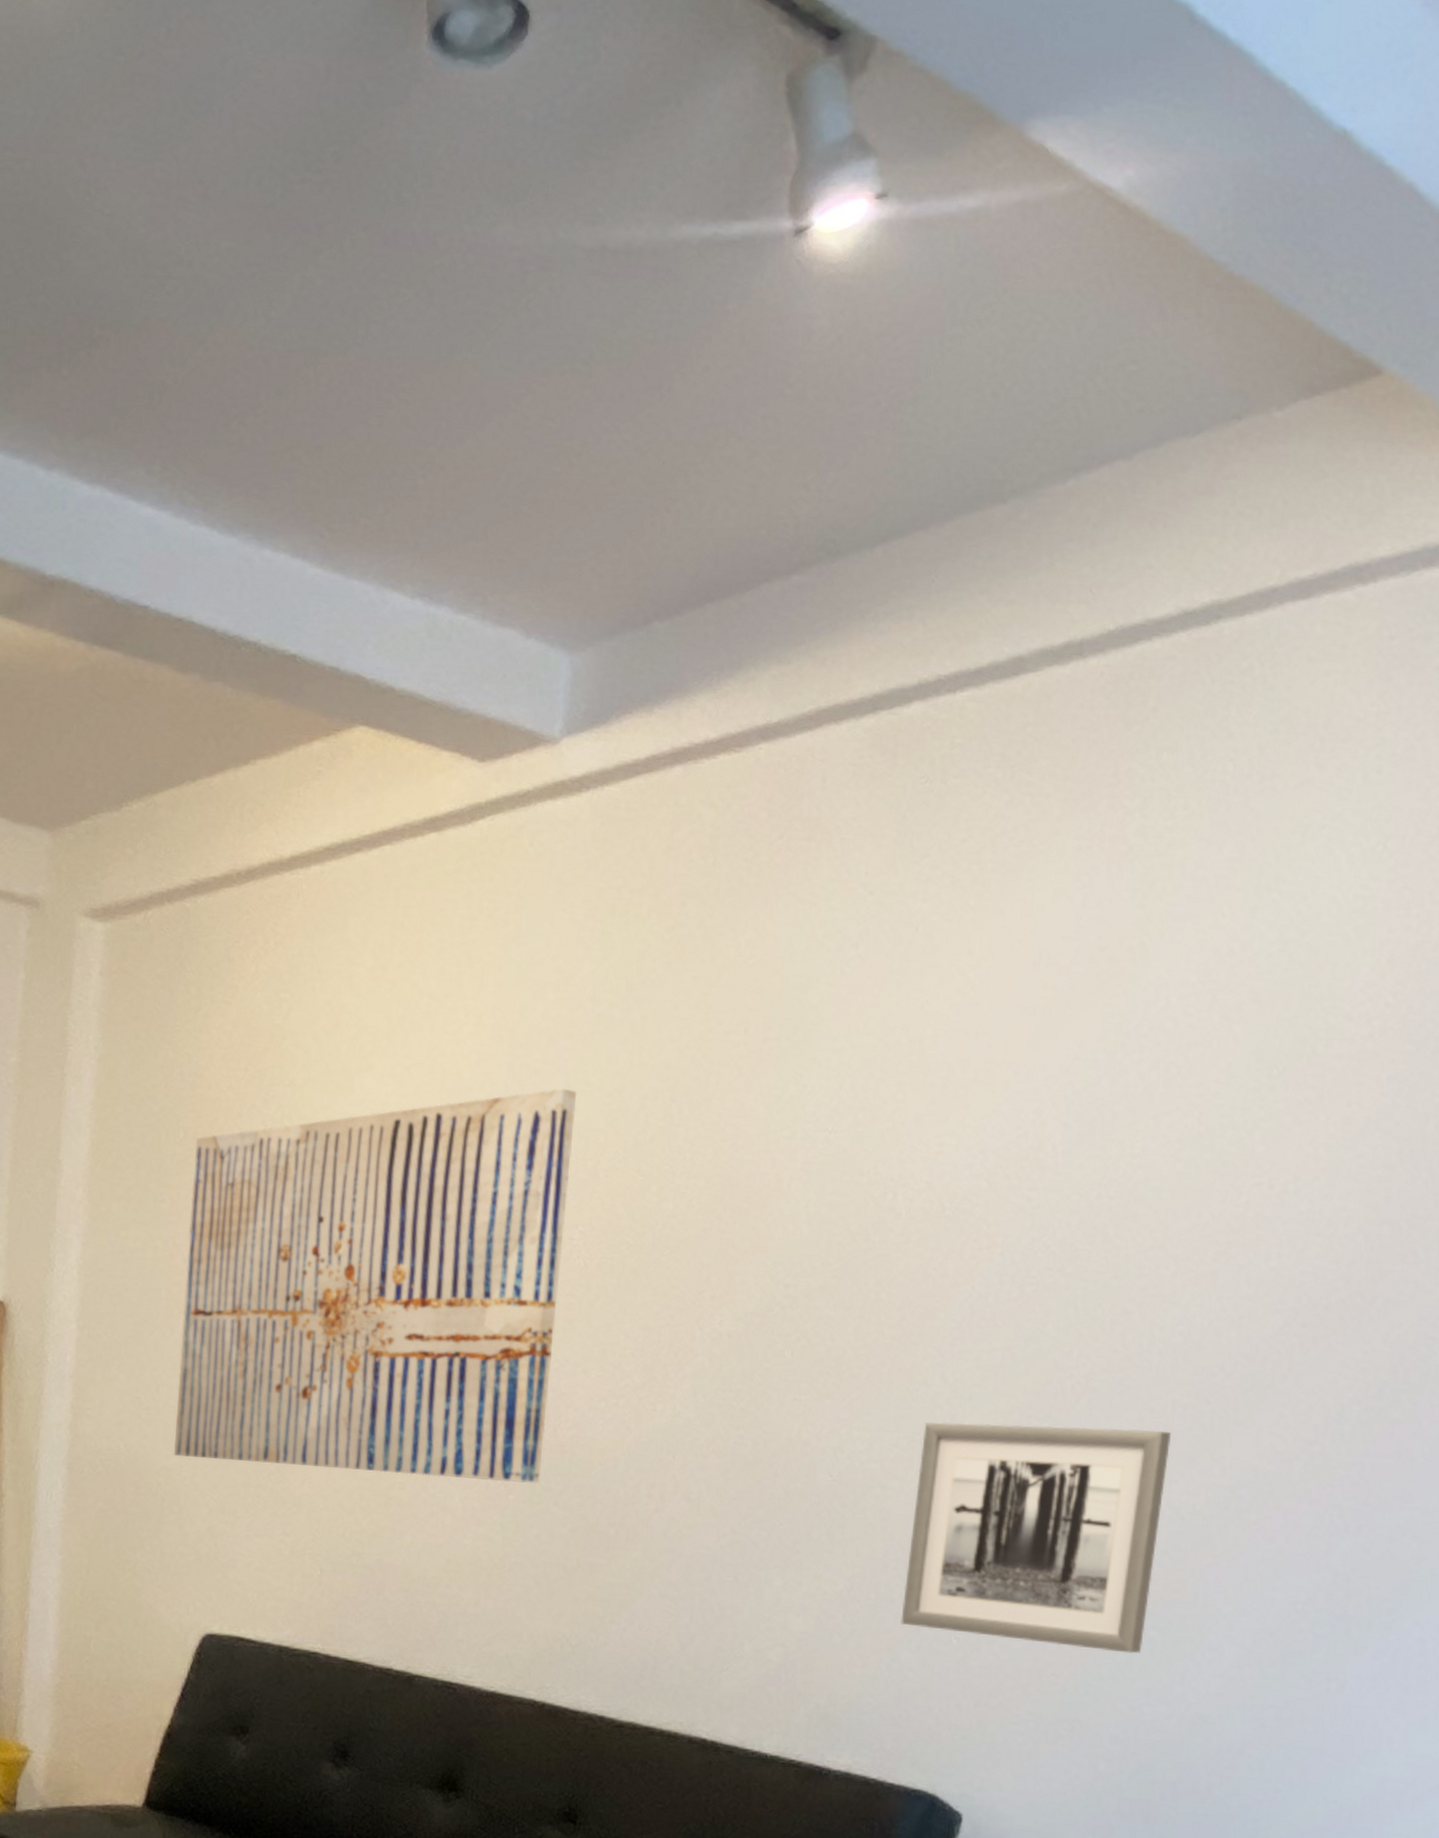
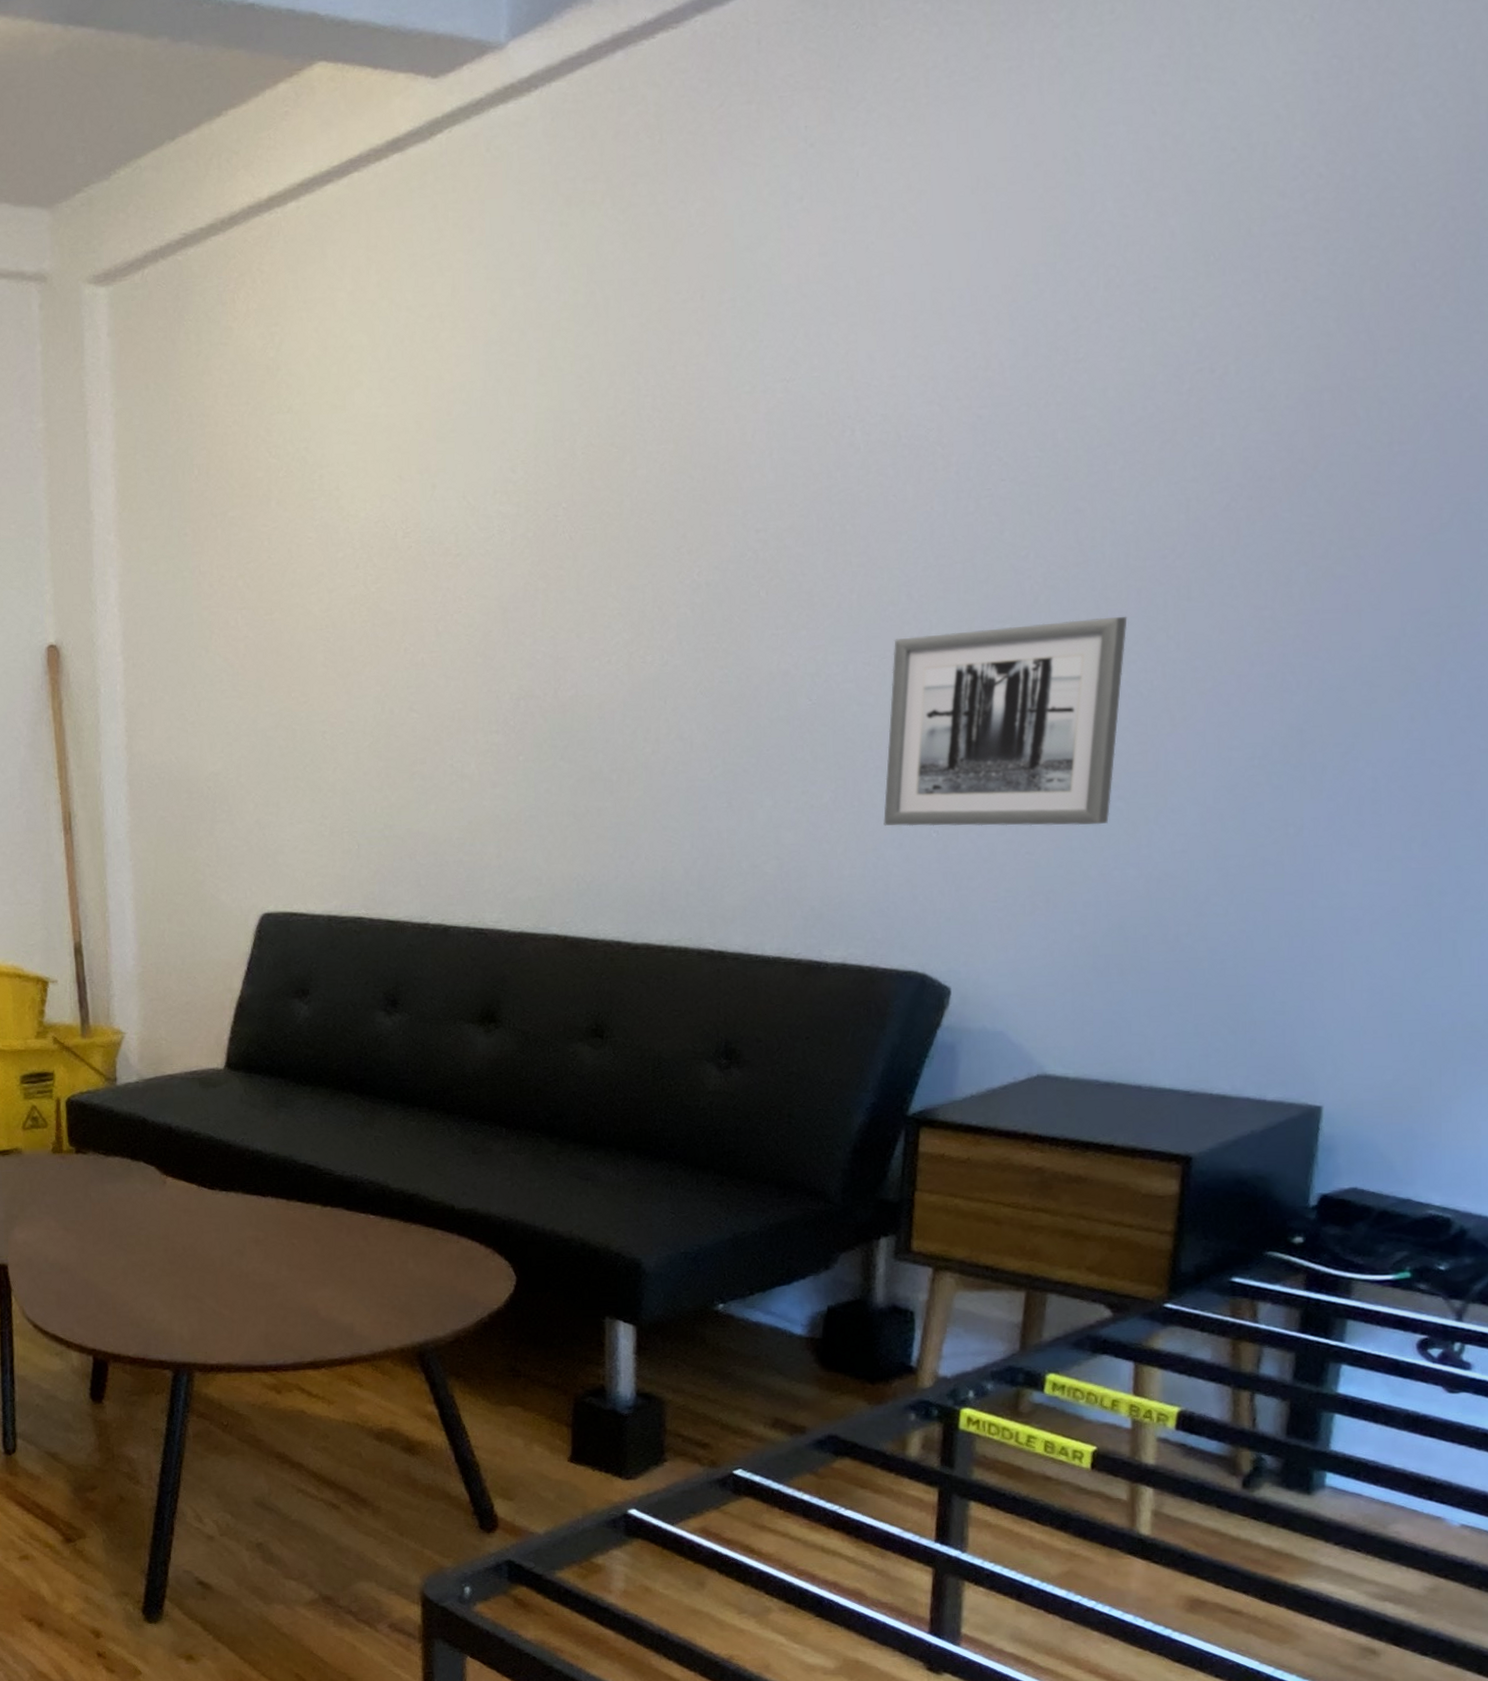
wall art: present [174,1088,577,1483] -> none [210,377,551,761]

